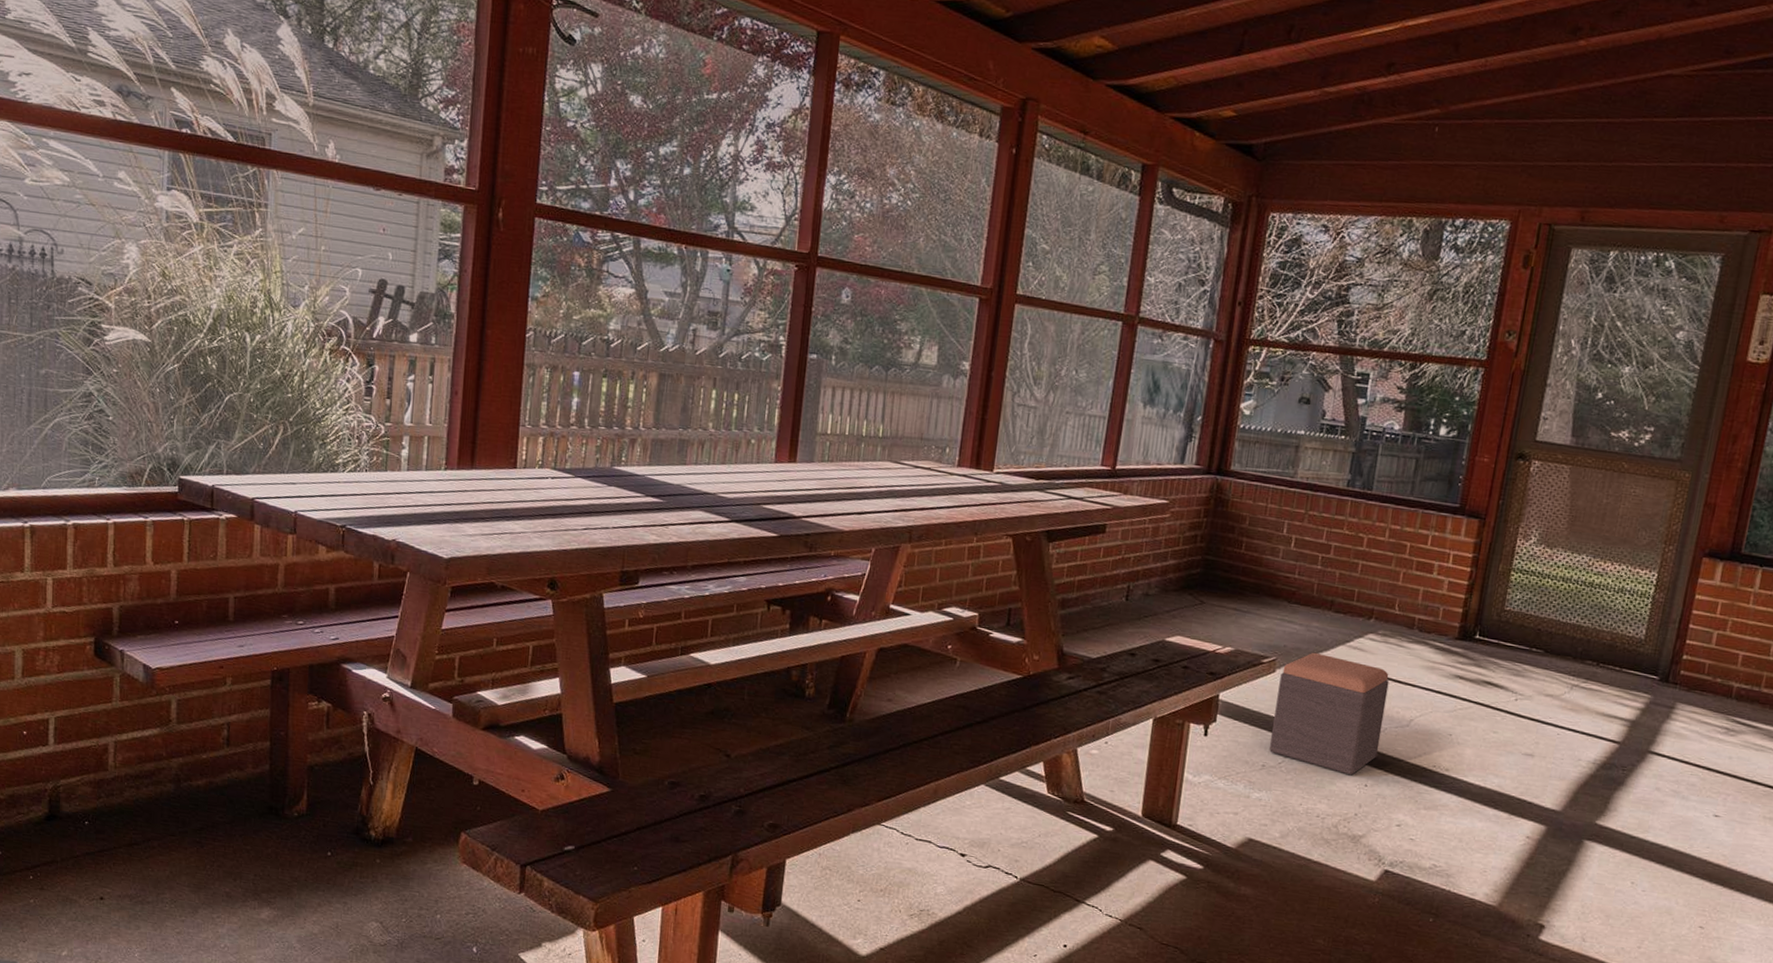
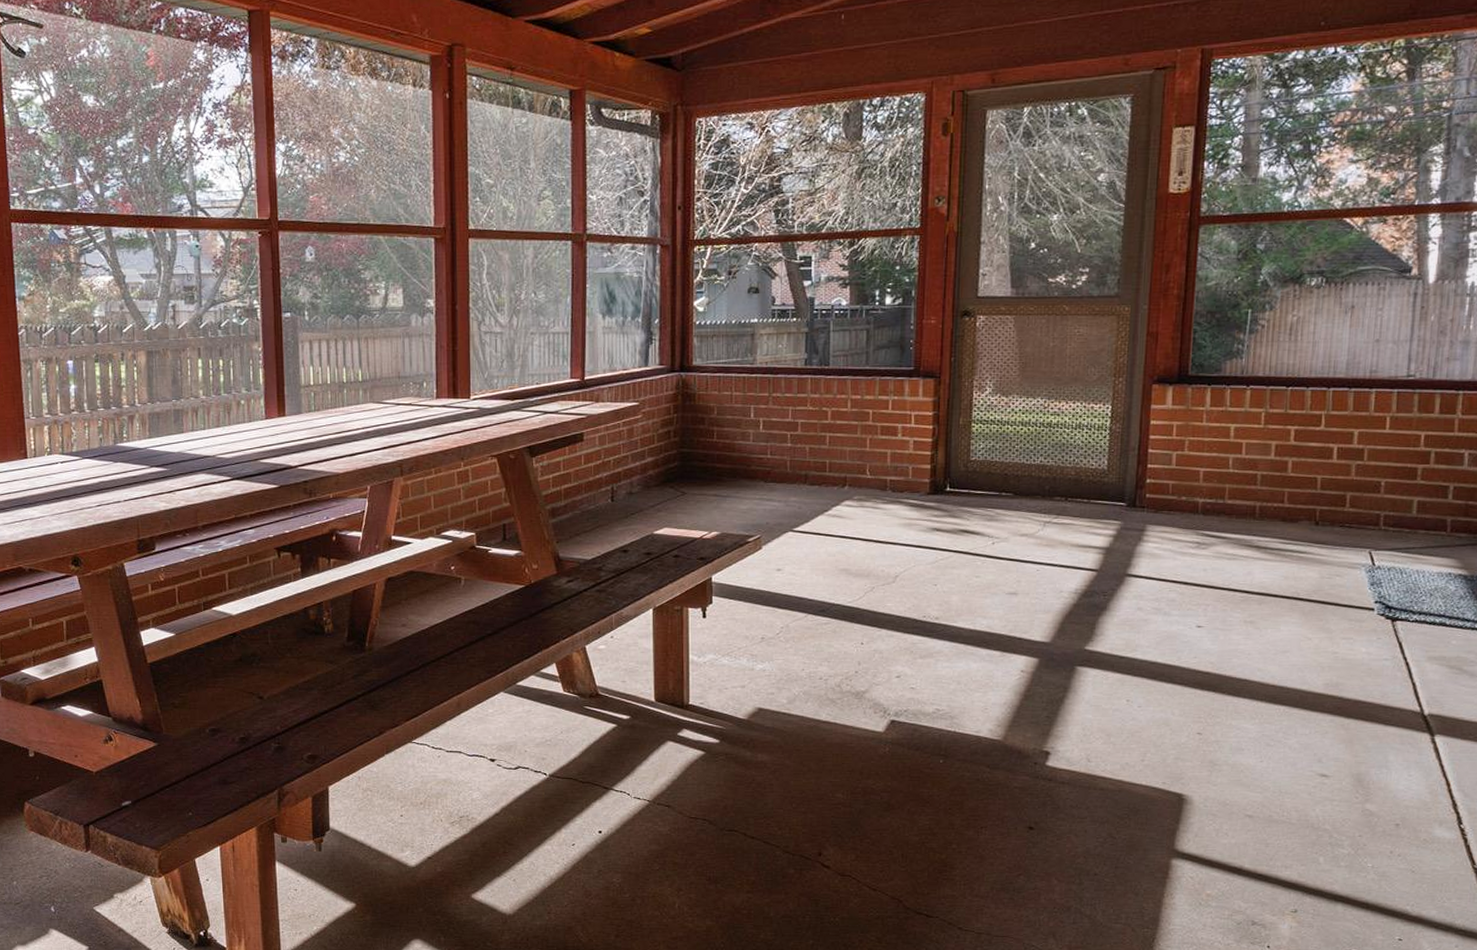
footstool: present [1269,652,1389,776] -> none [766,525,871,636]

